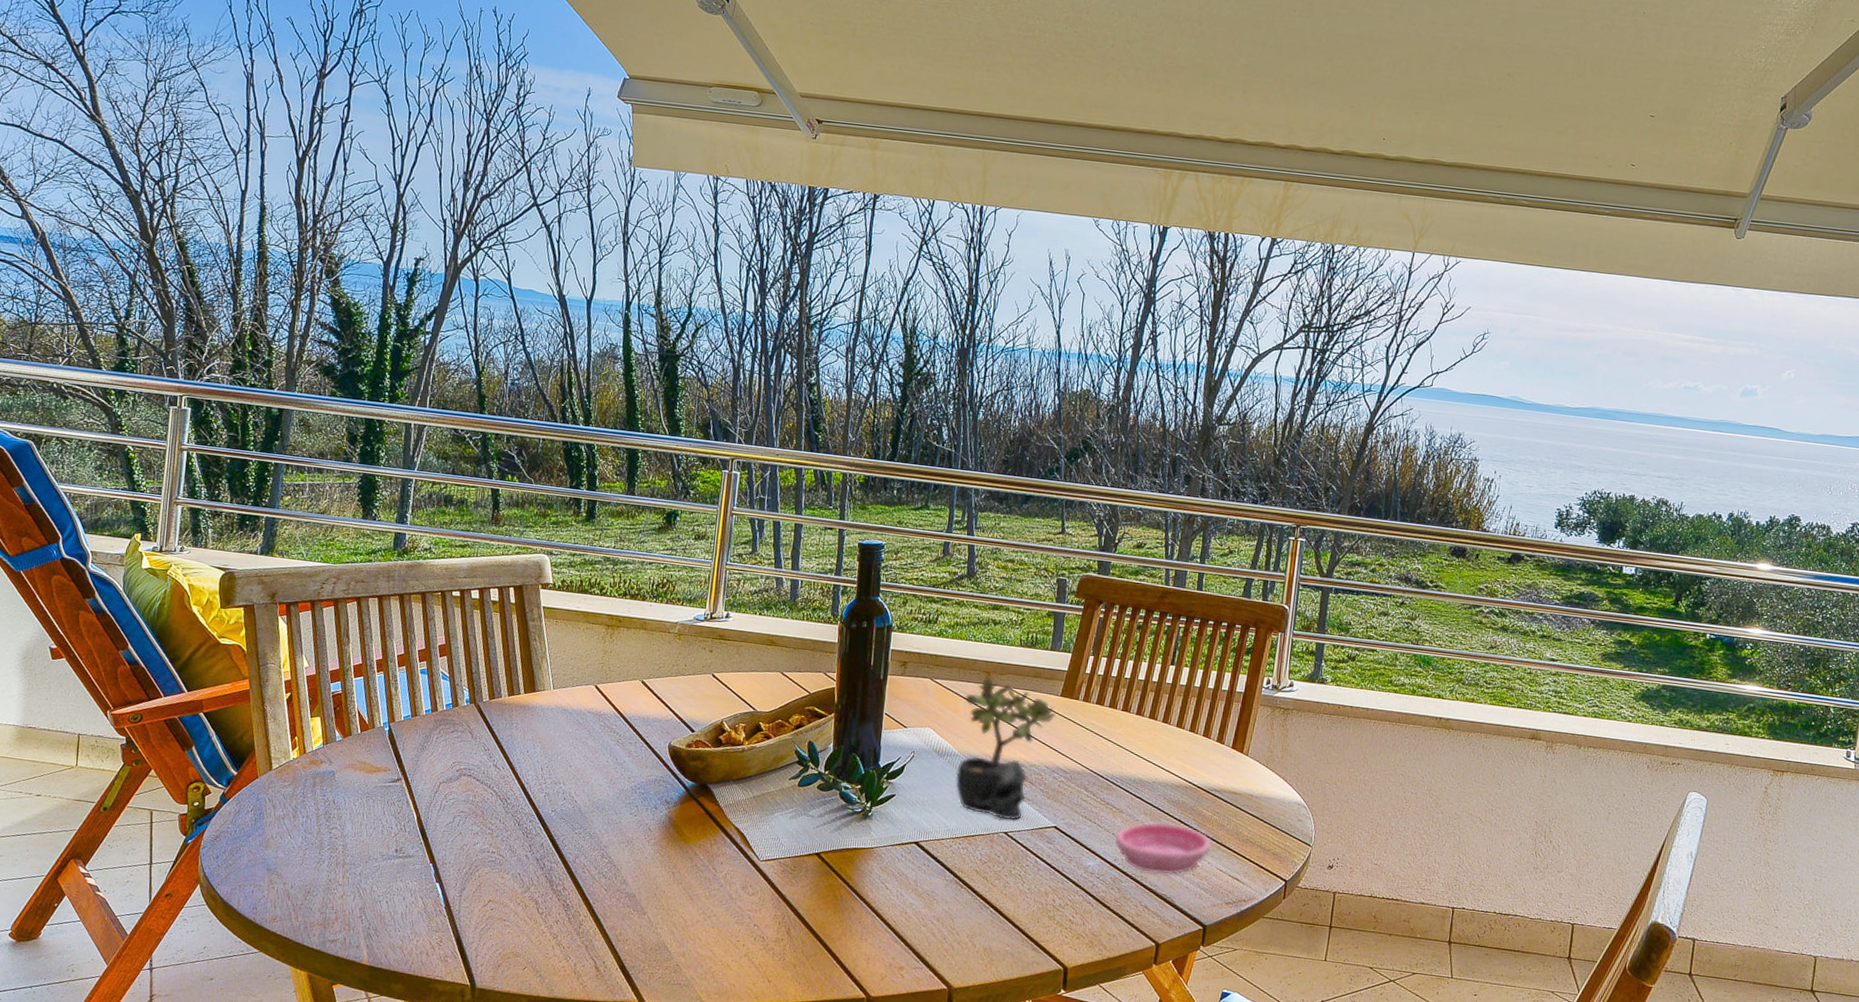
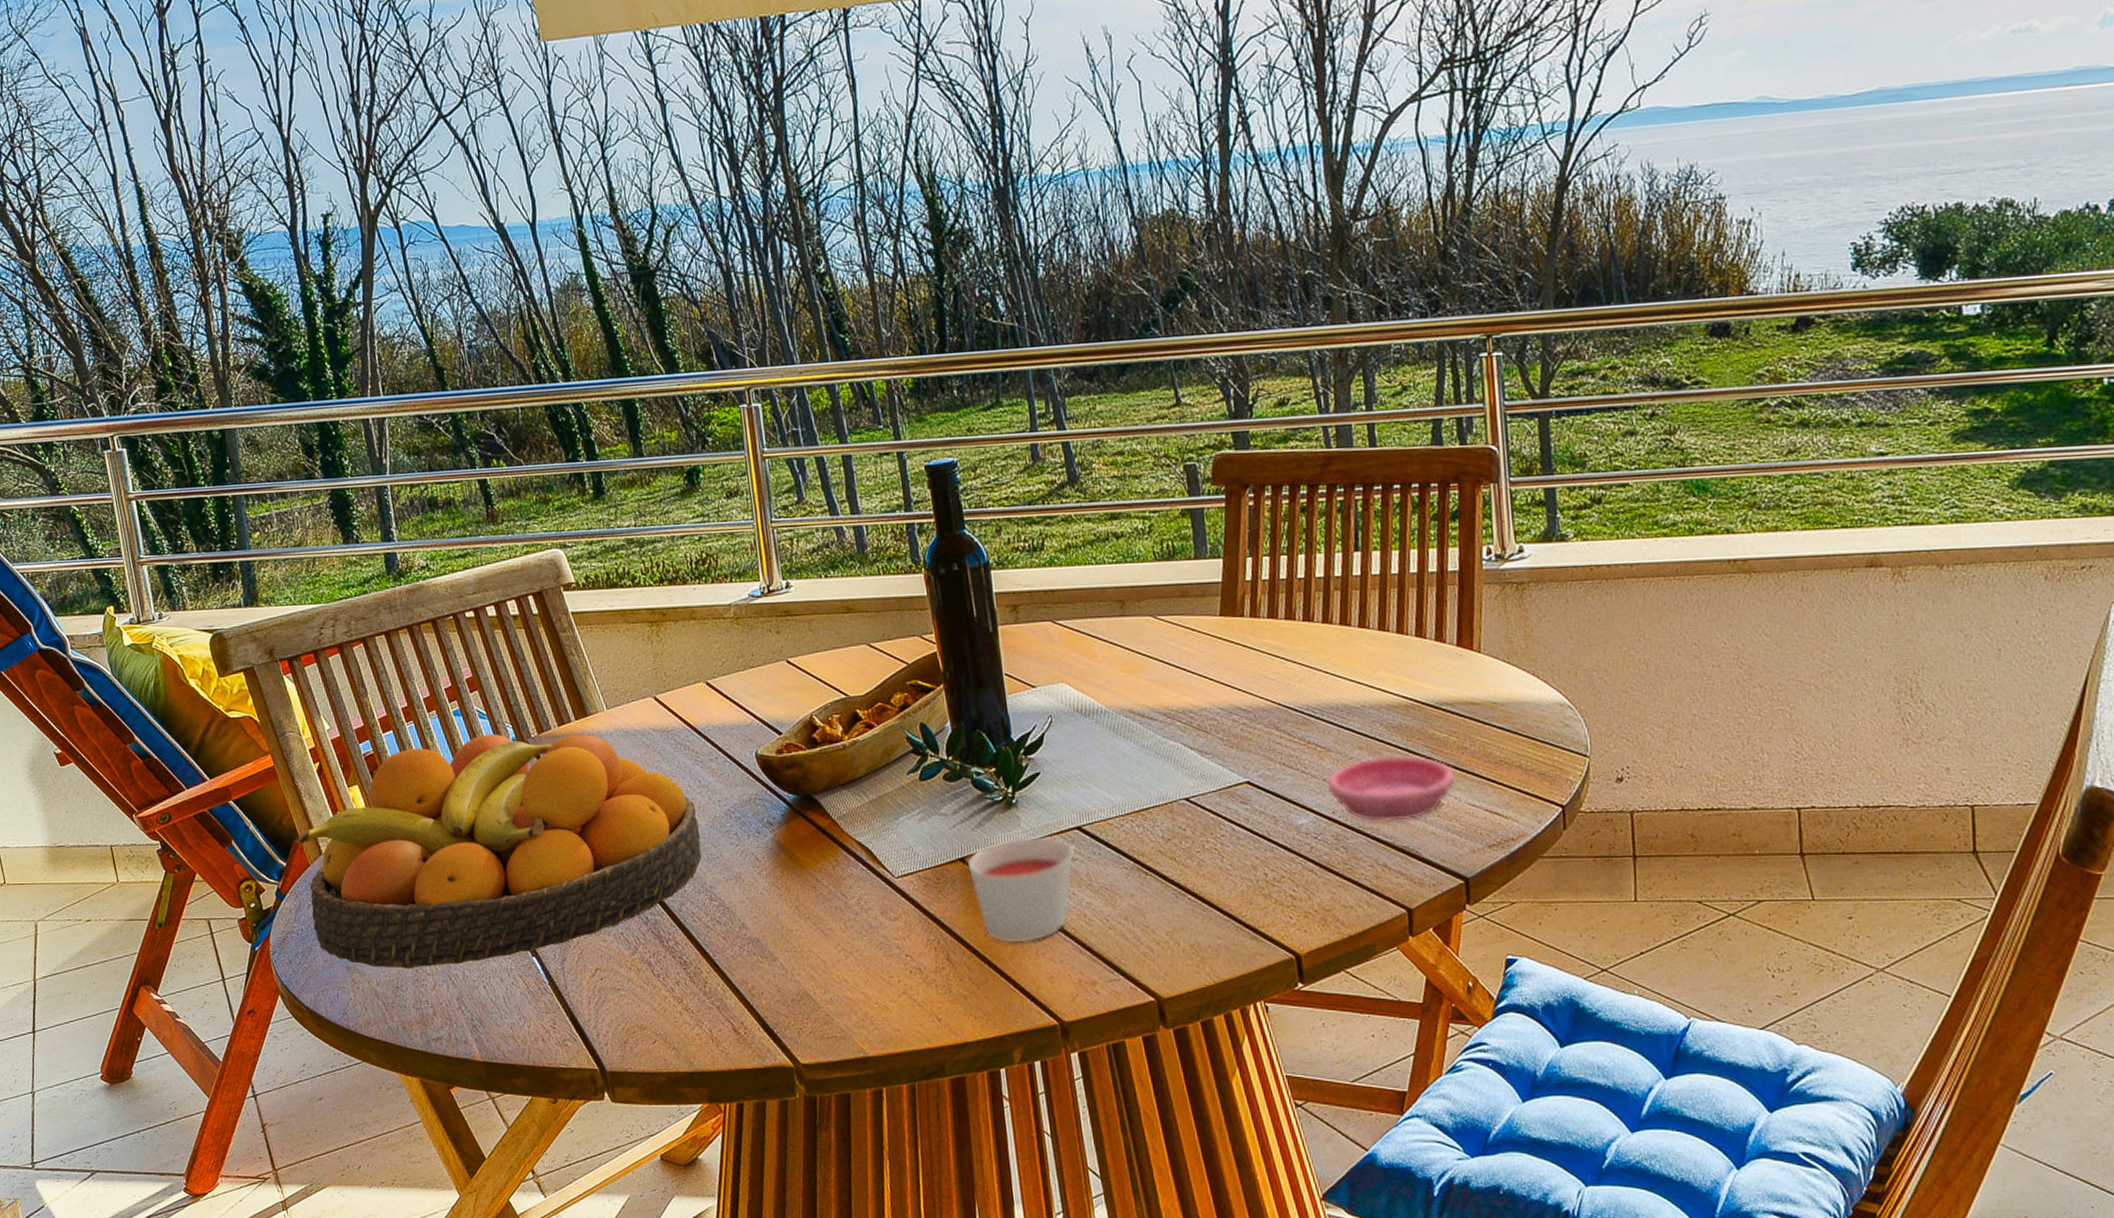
fruit bowl: none [247,693,608,880] -> present [296,733,702,969]
candle: none [821,843,908,928] -> present [967,837,1073,943]
succulent plant: present [955,677,1056,821] -> none [1099,606,1219,783]

